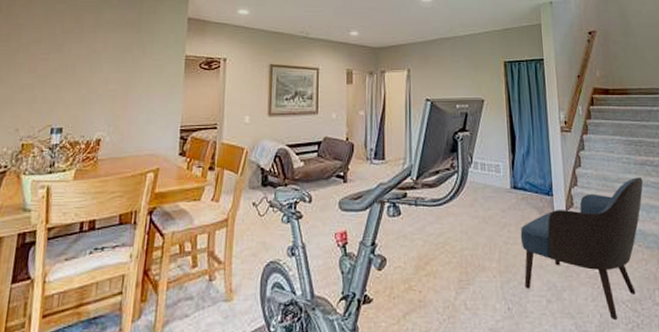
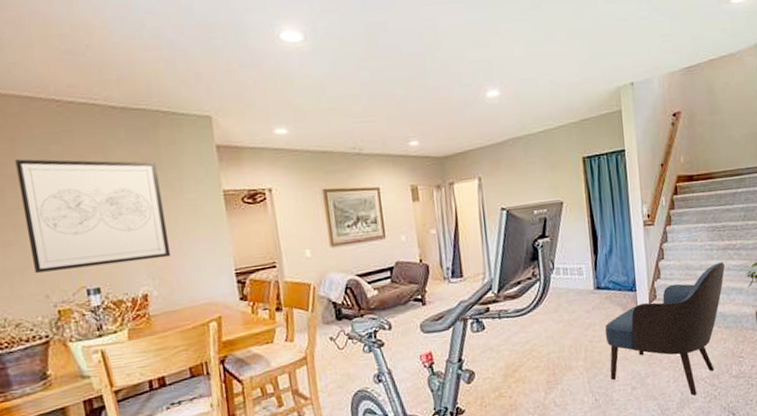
wall art: none [14,12,136,109] -> present [15,159,171,274]

